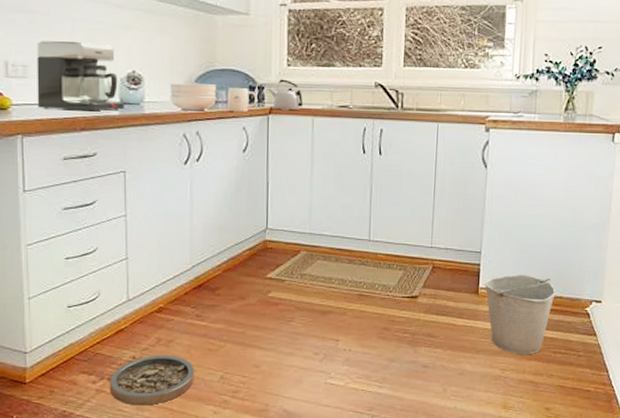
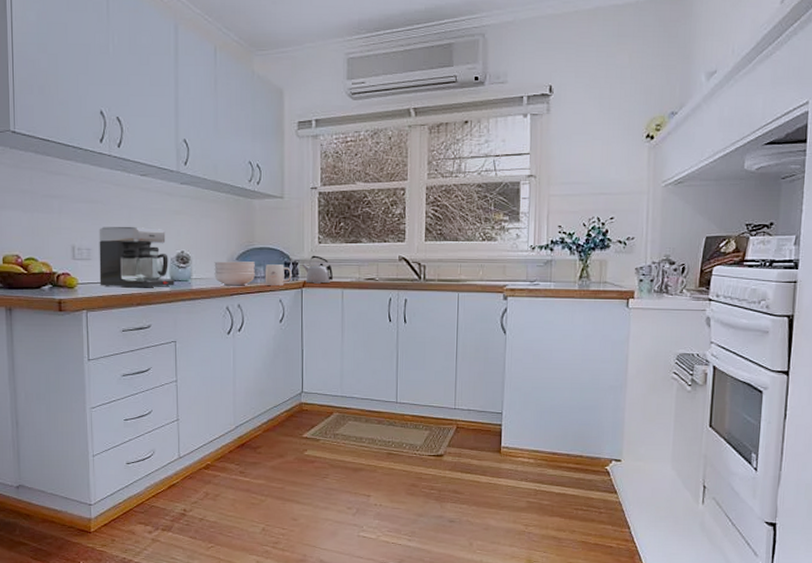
pet bowl: present [109,354,194,406] -> none [163,507,238,554]
bucket: present [484,274,556,355] -> none [506,434,576,512]

